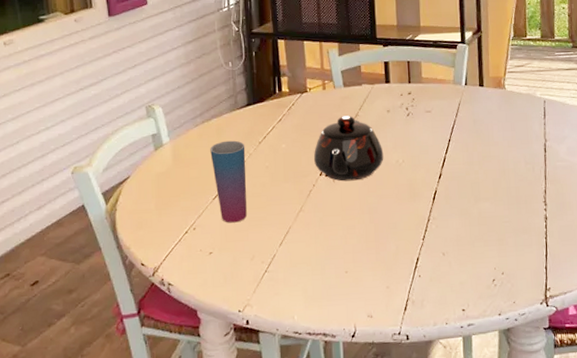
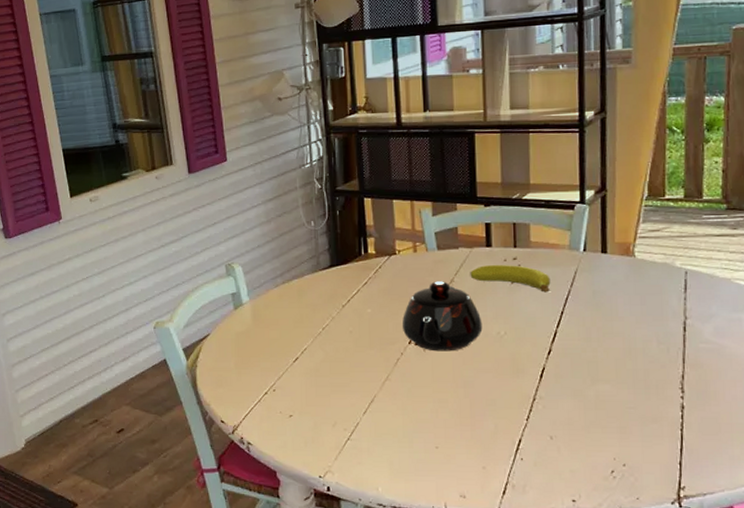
cup: present [210,140,247,223] -> none [291,302,329,387]
fruit: none [372,98,440,123] -> present [470,264,551,292]

